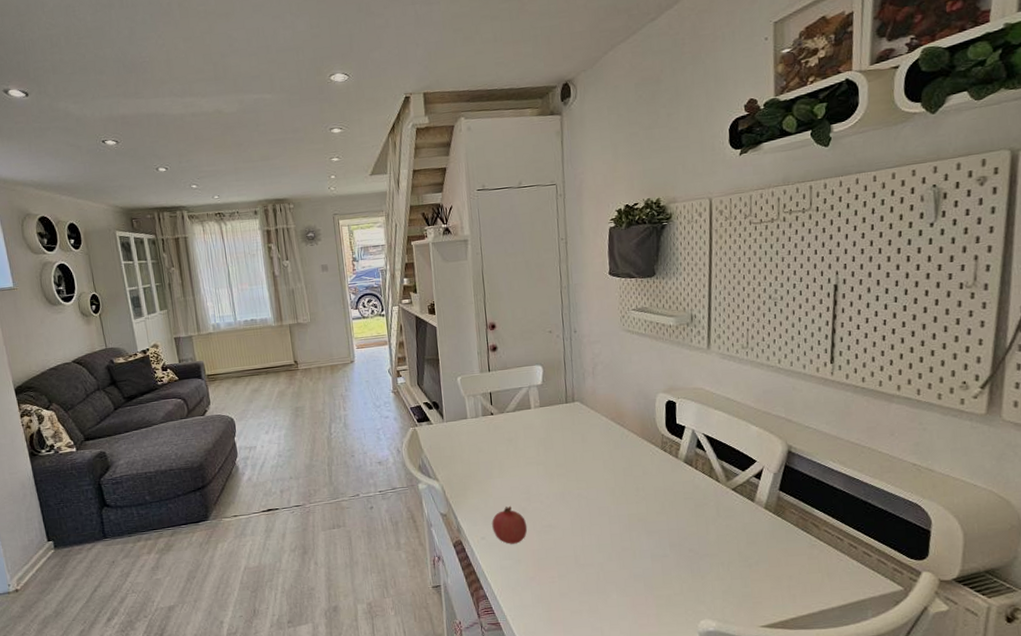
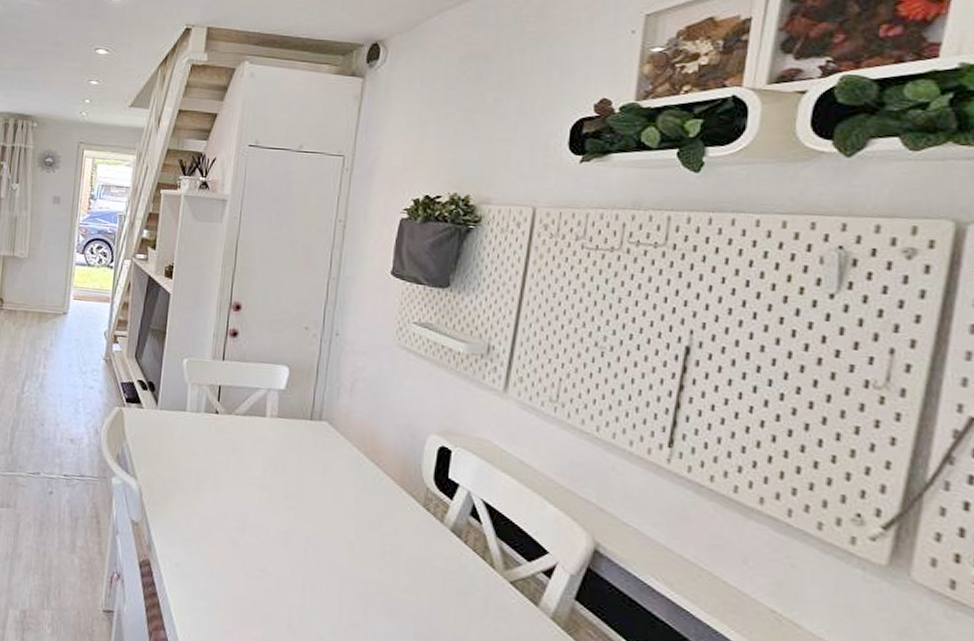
fruit: present [492,505,528,544] -> none [191,531,235,583]

